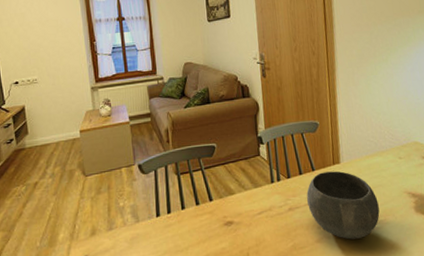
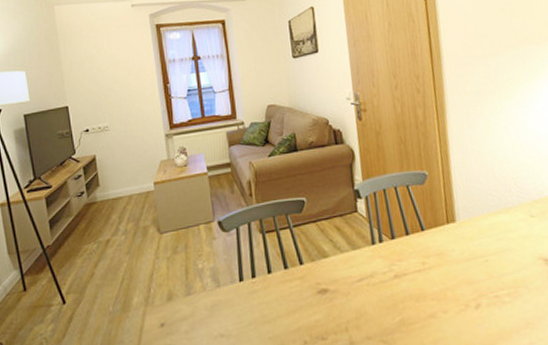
bowl: present [306,171,380,240] -> none [415,231,509,316]

